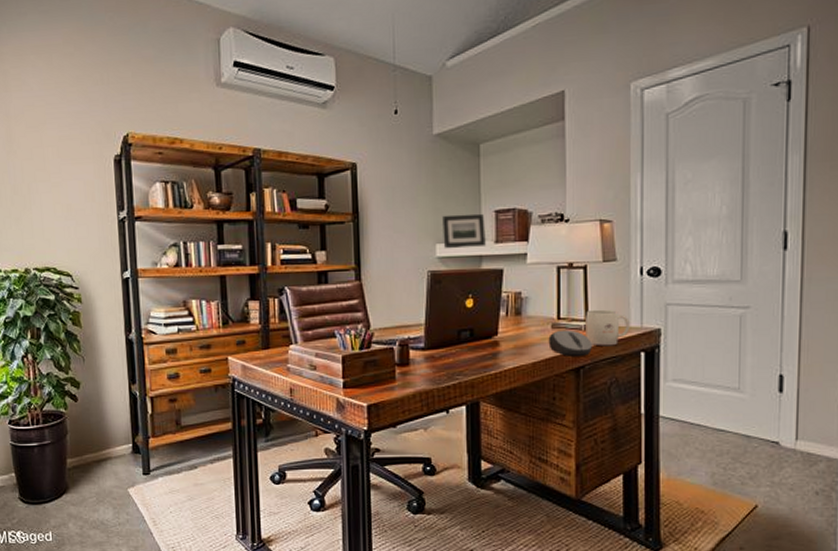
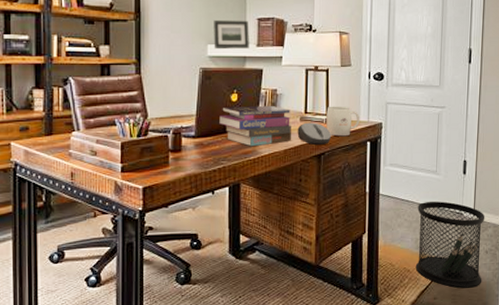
books: none [452,310,541,360] -> present [219,105,291,147]
pencil holder: none [712,425,814,538] -> present [415,201,485,288]

